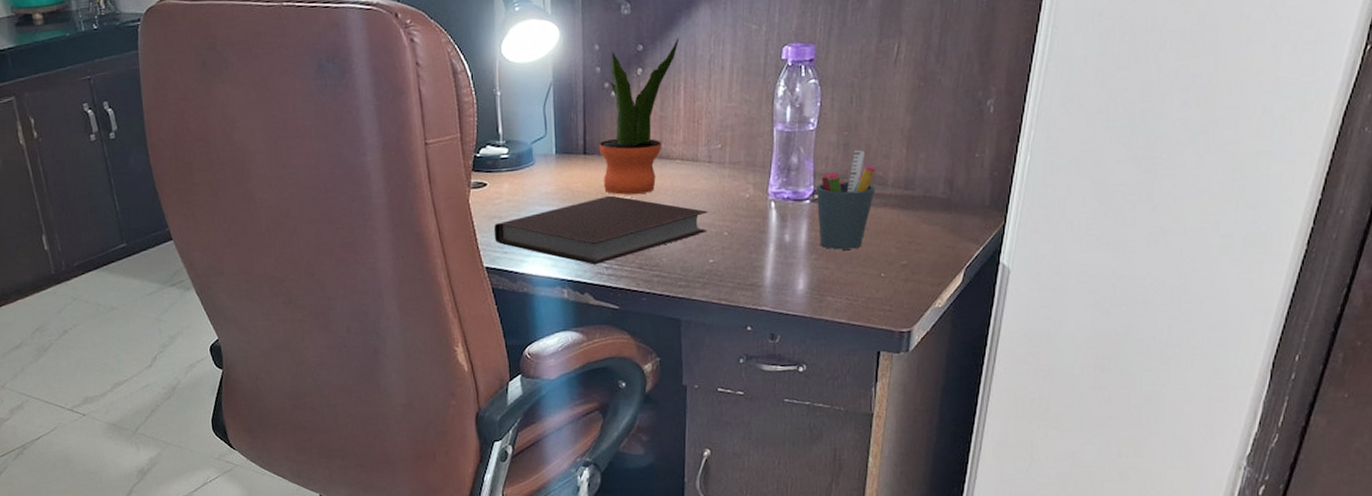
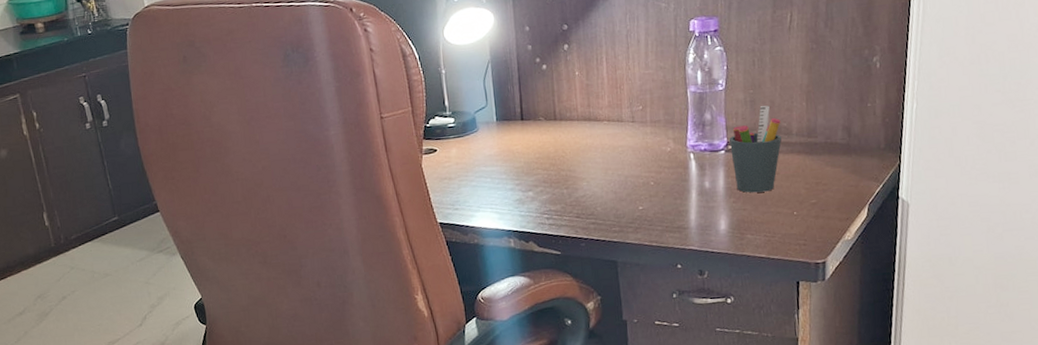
notebook: present [493,195,709,265] -> none [445,154,636,217]
potted plant: present [599,37,680,195] -> none [534,17,599,154]

